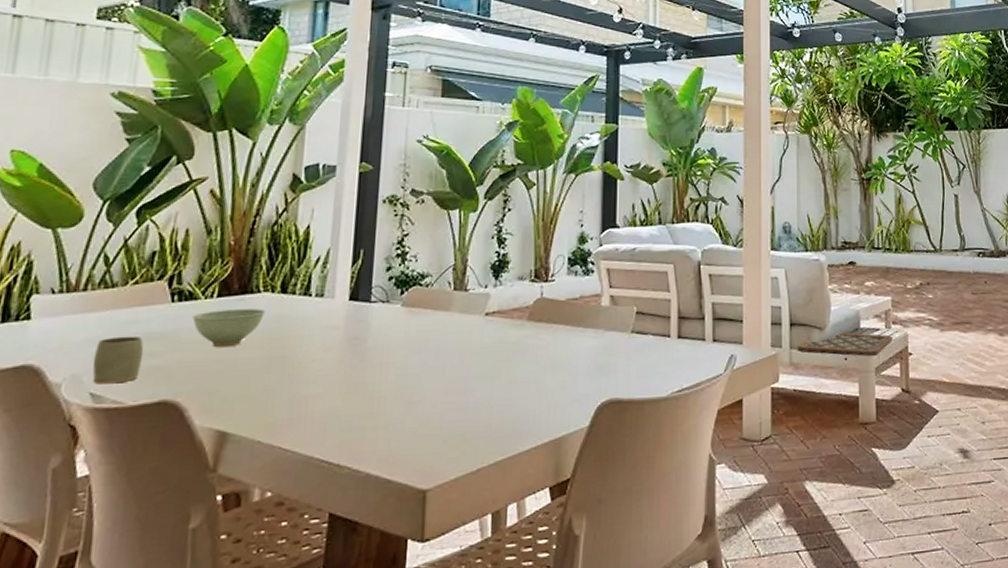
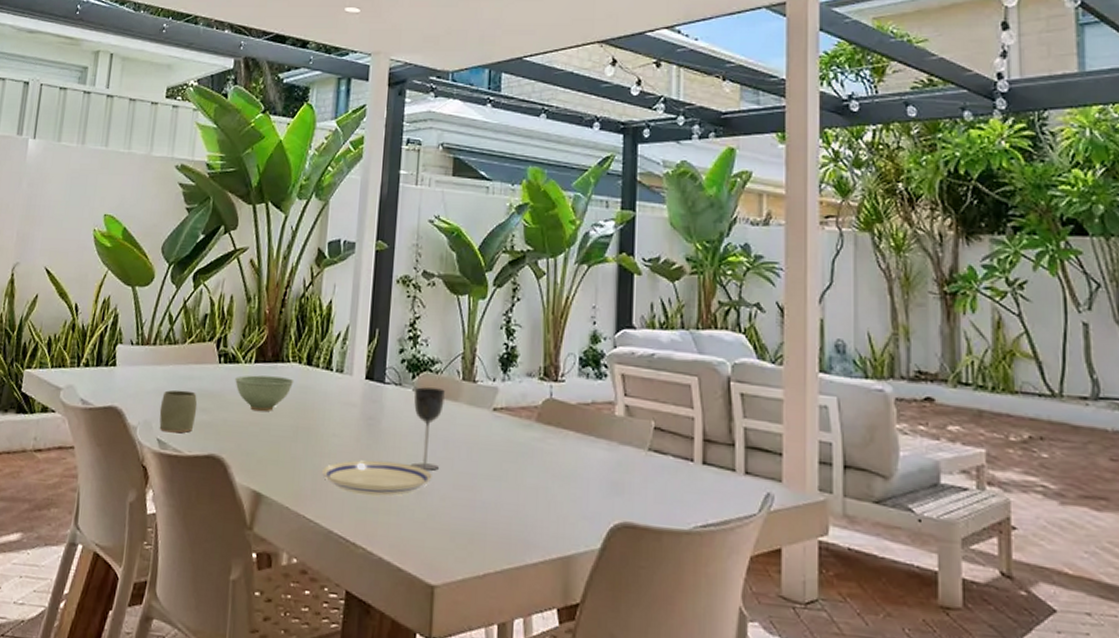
plate: none [300,377,423,415] -> present [322,460,432,496]
wine glass: none [399,301,435,381] -> present [410,387,445,471]
tray: present [797,332,893,356] -> none [853,486,989,523]

